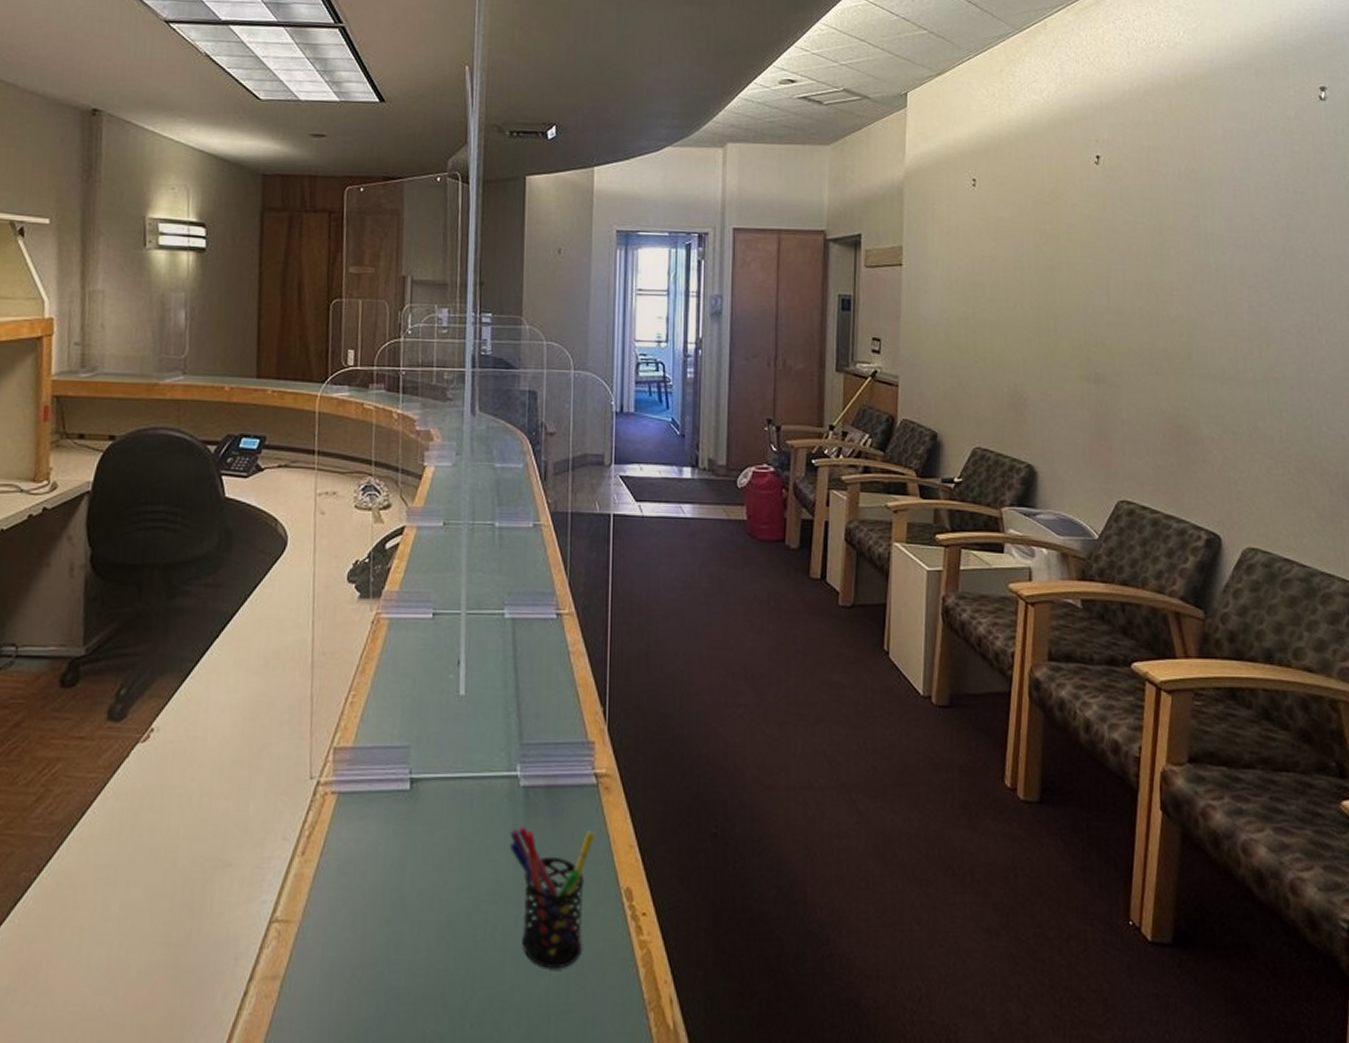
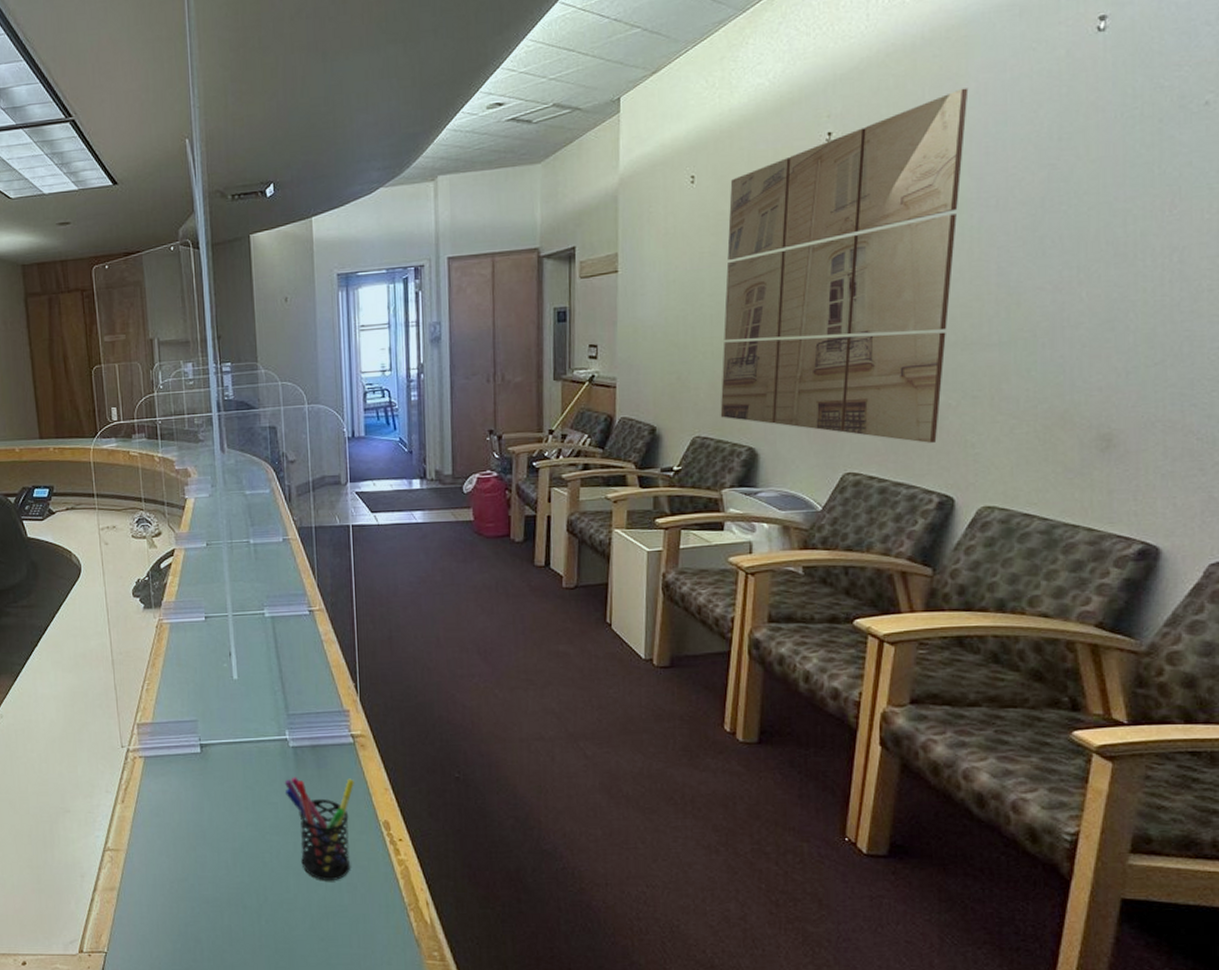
wall art: none [1000,132,1217,476] -> present [720,88,969,443]

